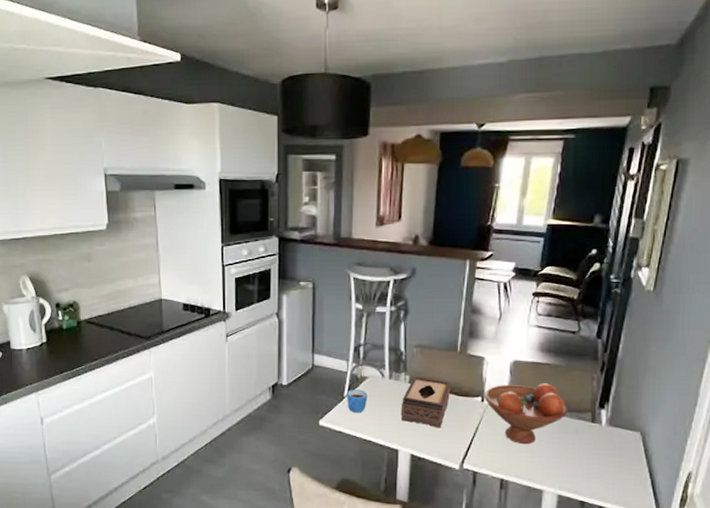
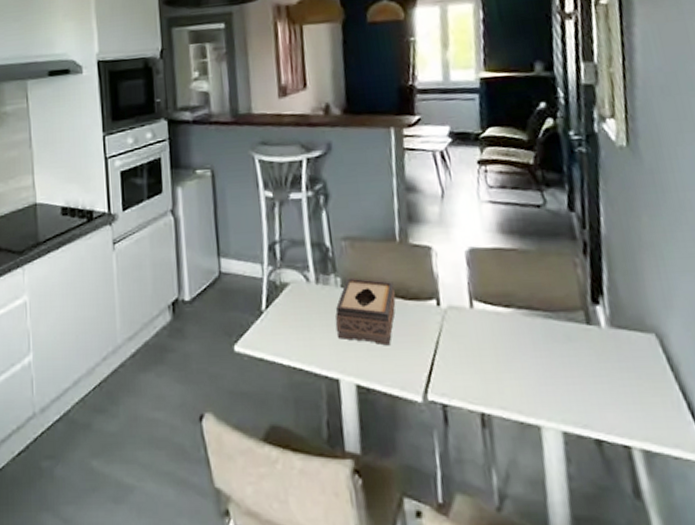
mug: present [346,389,368,413] -> none [264,300,292,332]
fruit bowl: present [484,383,568,445] -> none [438,275,553,362]

